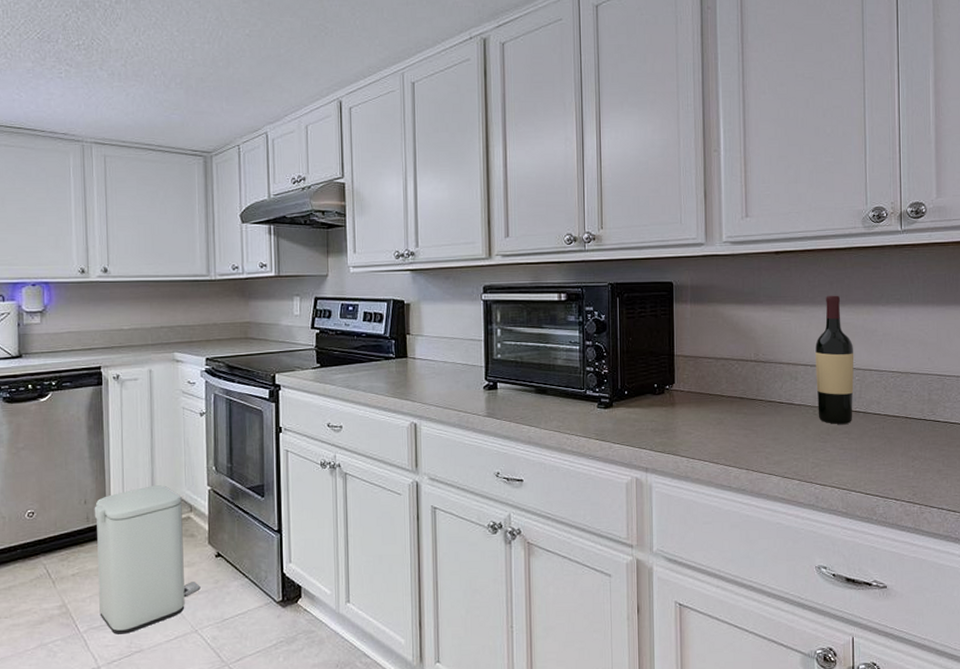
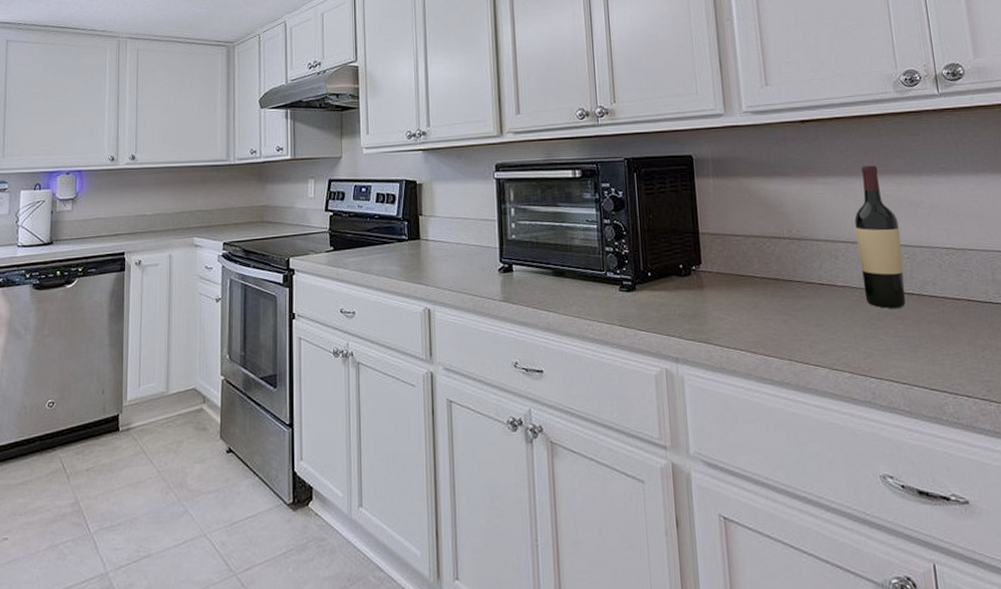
pedal bin: present [94,485,200,634] -> none [110,374,211,536]

